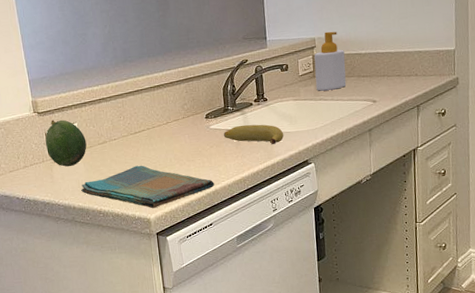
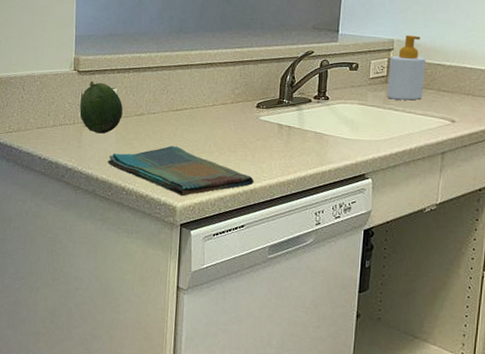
banana: present [224,124,284,145] -> none [274,121,342,150]

